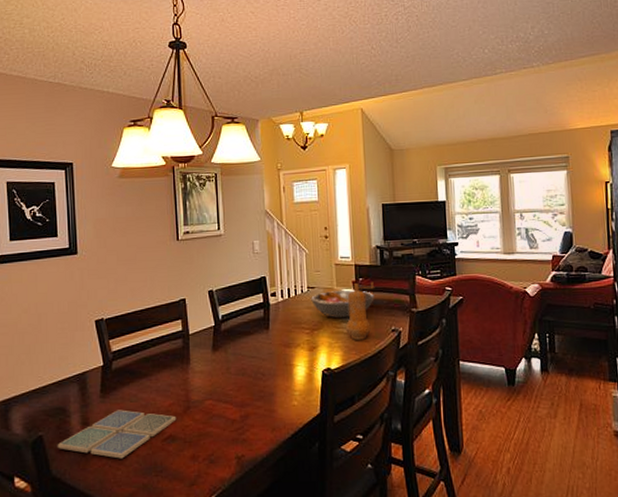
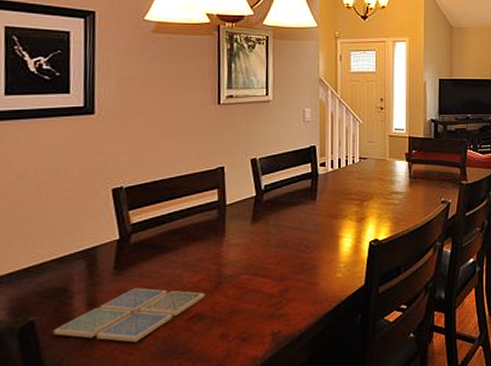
fruit bowl: present [311,290,374,318] -> none [362,162,426,190]
pepper mill: present [346,281,375,340] -> none [396,154,428,211]

